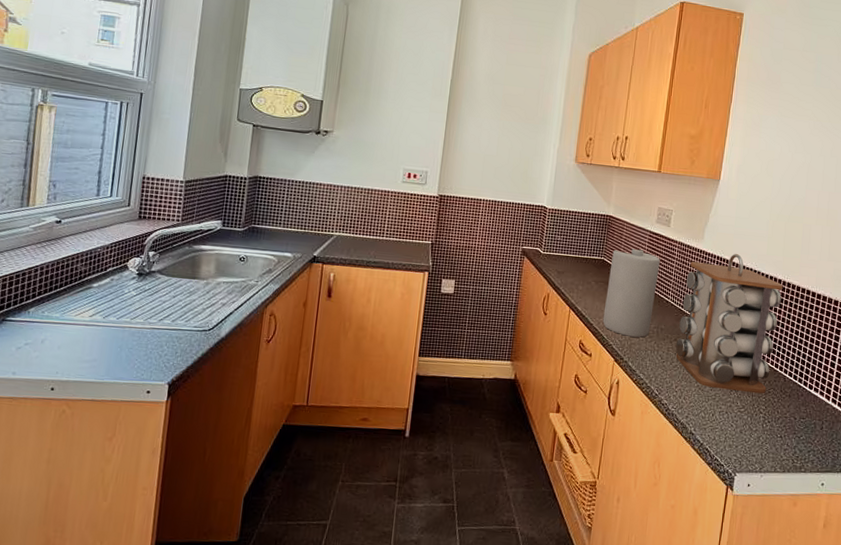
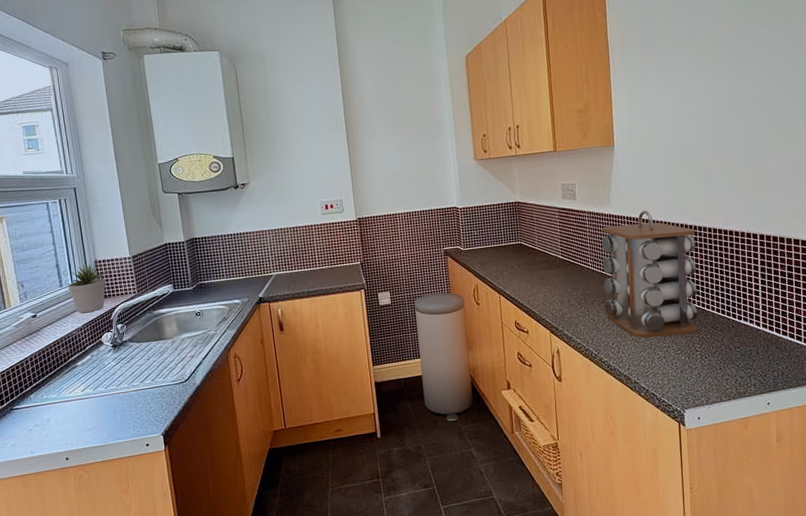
potted plant: none [105,178,150,232] -> present [67,263,106,314]
pedal bin: none [464,291,532,436] -> present [414,292,474,422]
paper towel holder: present [602,249,660,338] -> none [527,226,578,308]

